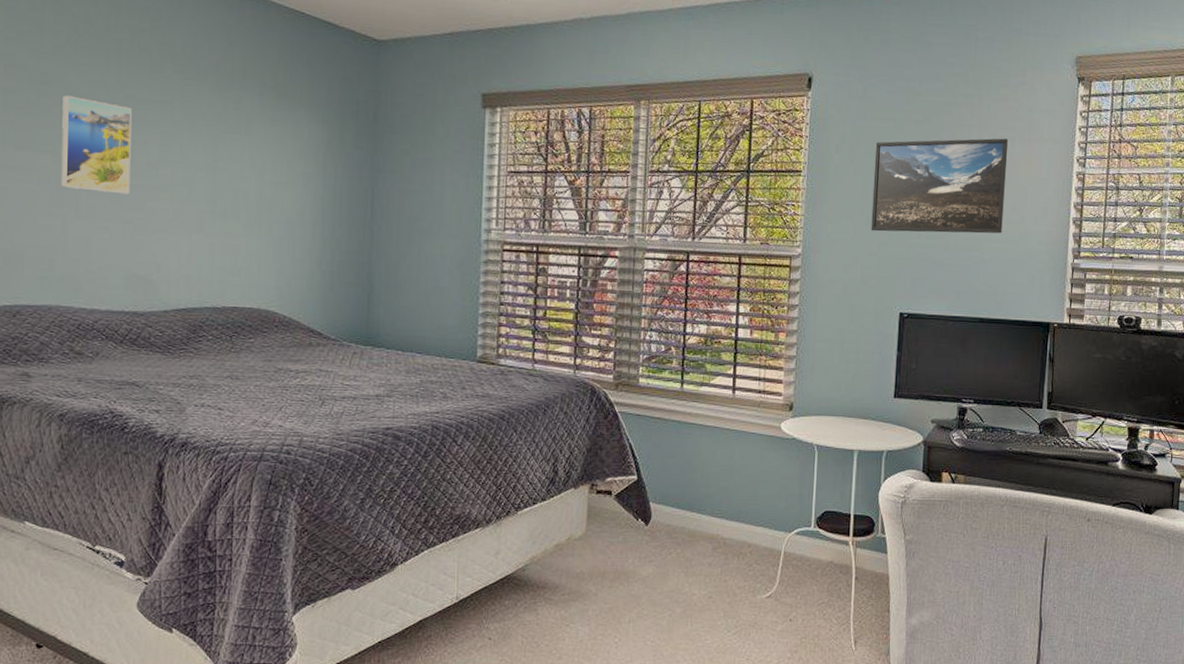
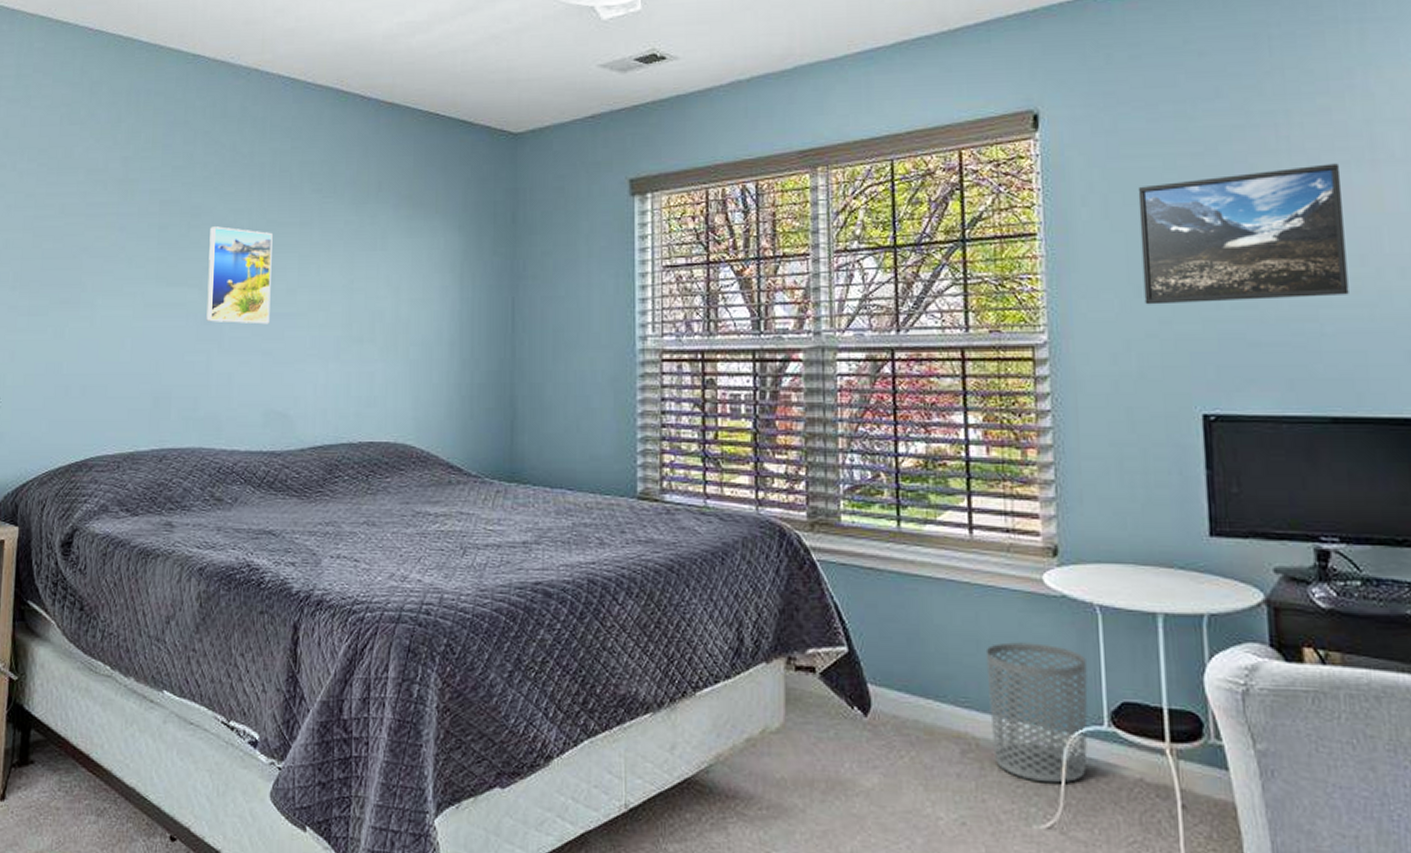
waste bin: none [735,471,804,567] -> present [985,642,1088,784]

